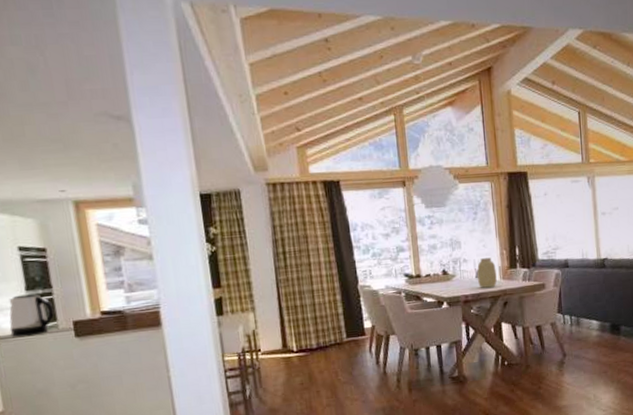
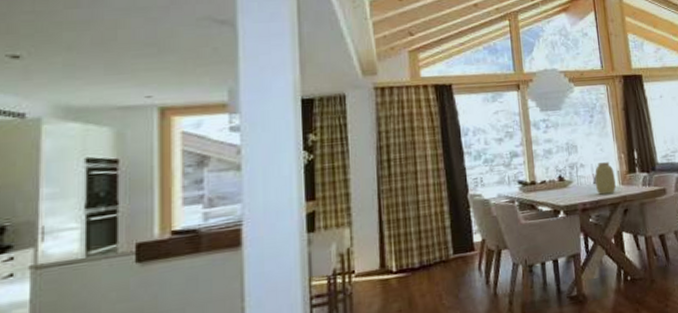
kettle: present [9,293,55,338] -> none [56,211,116,265]

